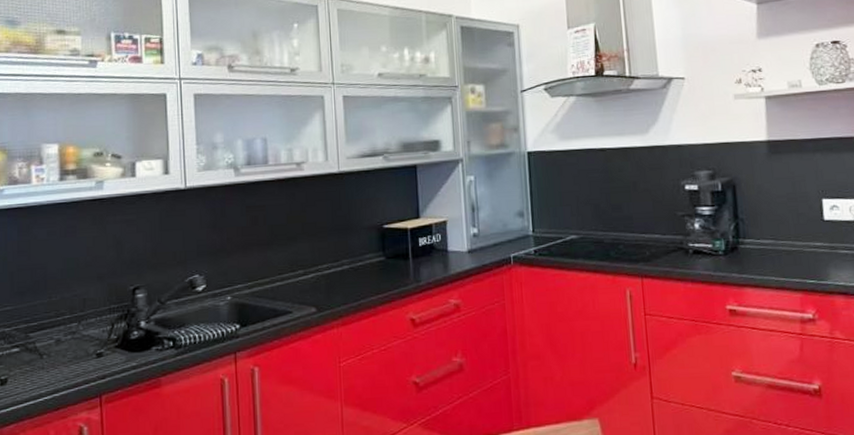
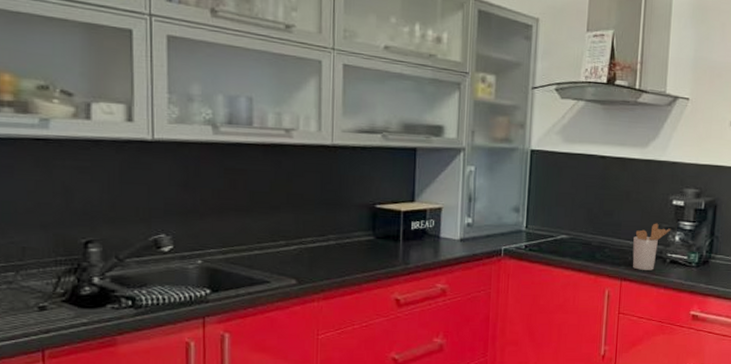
utensil holder: none [648,211,688,265] -> present [632,223,670,270]

